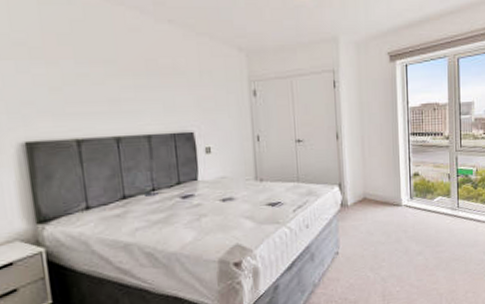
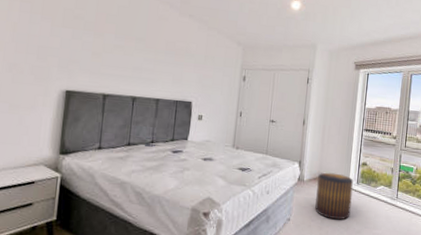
stool: none [363,190,407,244] -> present [315,172,354,220]

